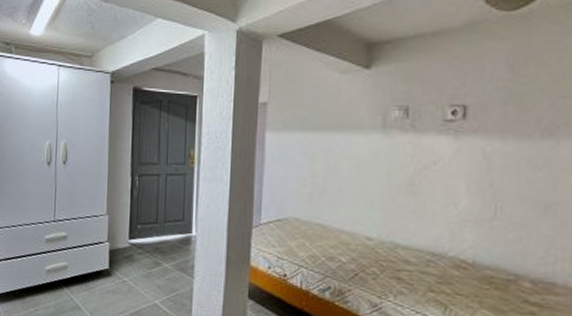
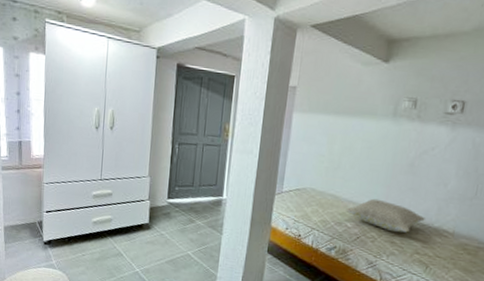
pillow: none [338,226,436,267] -> present [346,198,425,233]

